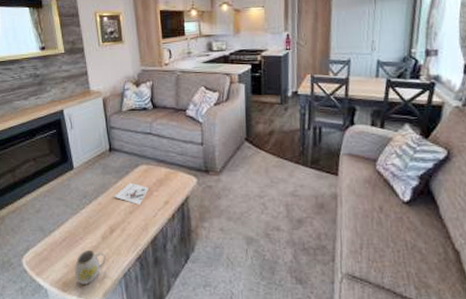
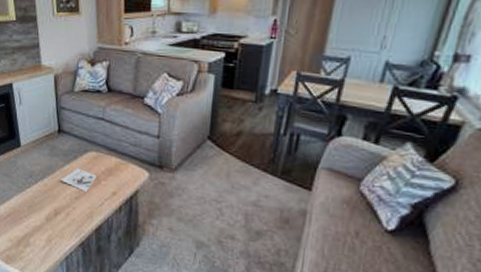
mug: present [75,249,106,284] -> none [18,228,49,261]

